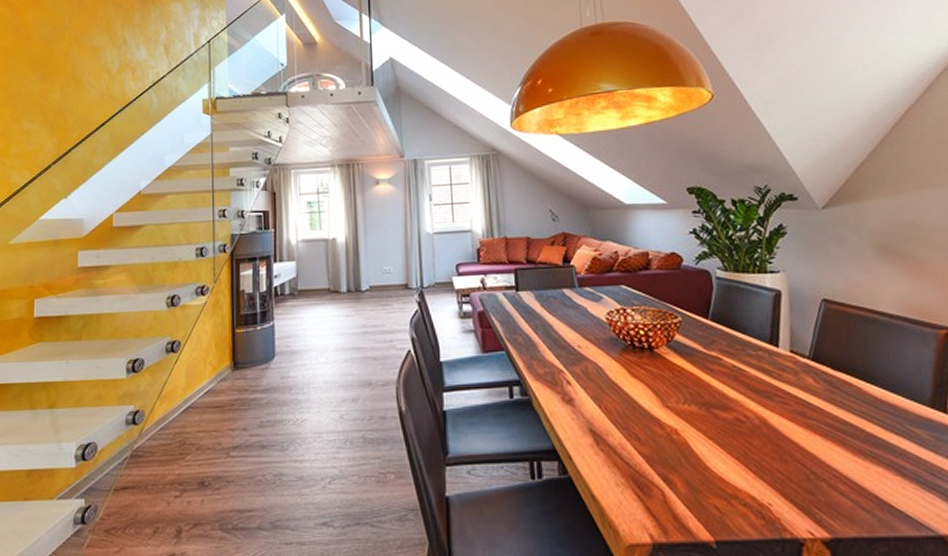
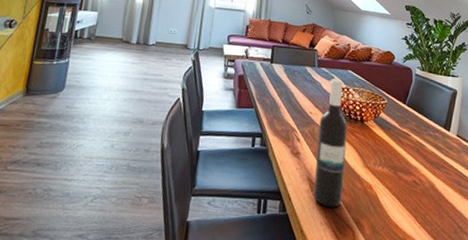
wine bottle: none [593,298,641,463] -> present [314,78,348,208]

